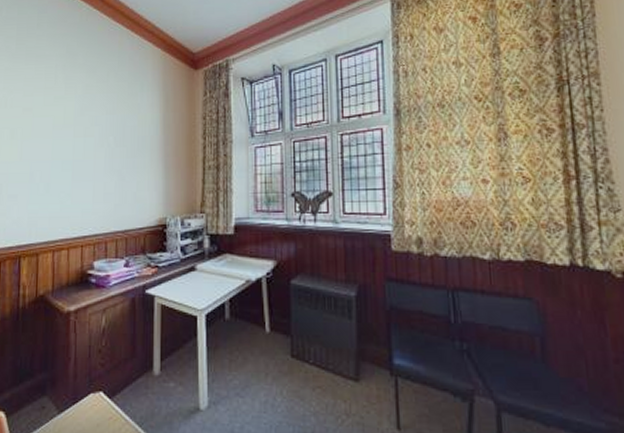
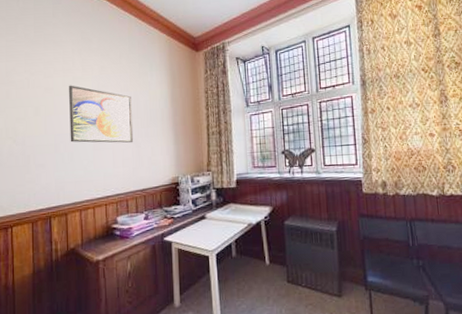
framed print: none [47,105,118,174] -> present [69,85,134,143]

